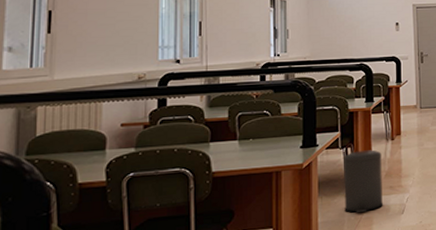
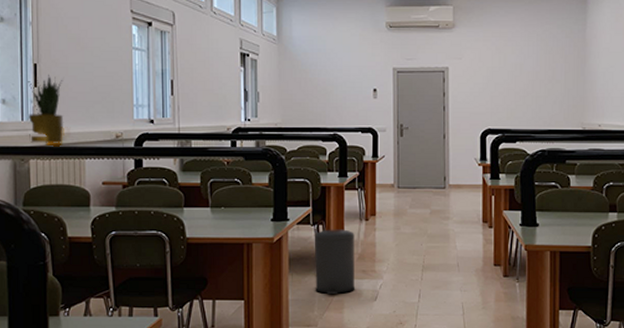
planter: none [38,20,81,89] -> present [28,74,64,143]

